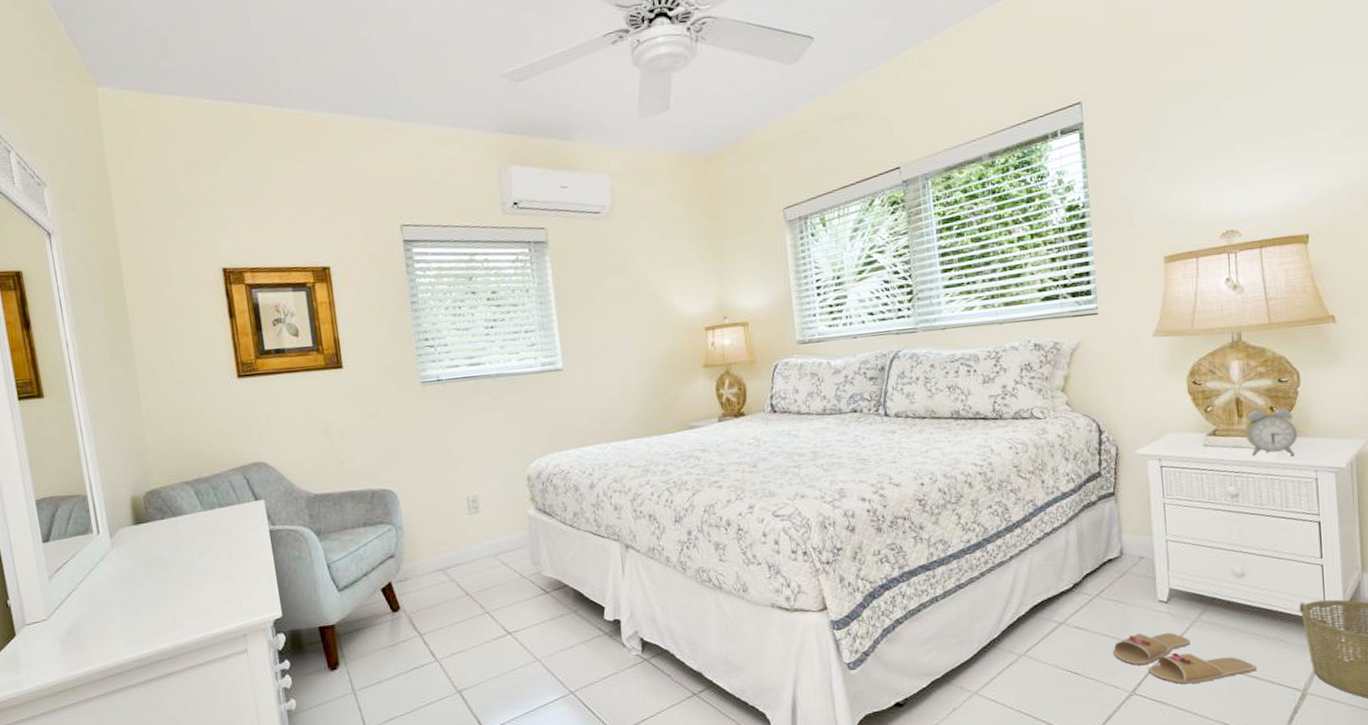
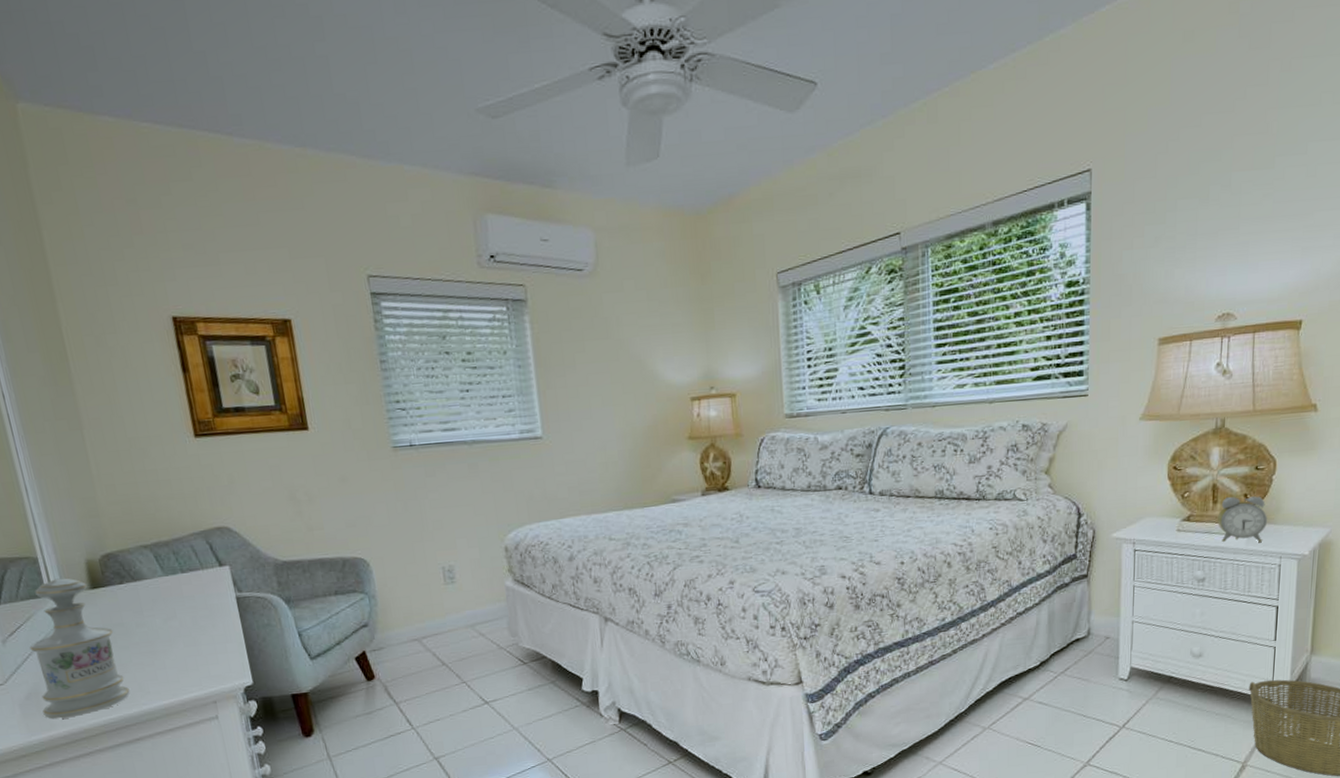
perfume bottle: none [73,514,165,655] -> present [29,578,131,720]
slipper: present [1112,632,1257,684] -> none [1071,708,1204,756]

